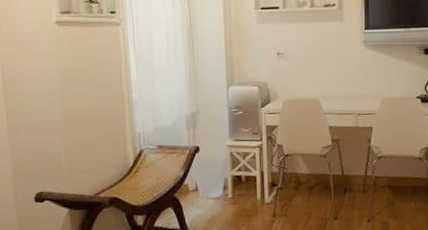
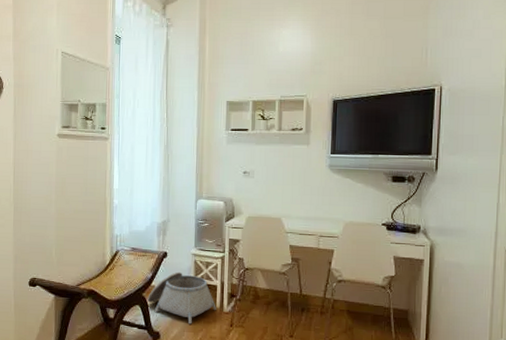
basket: none [181,166,257,221] -> present [147,271,216,325]

